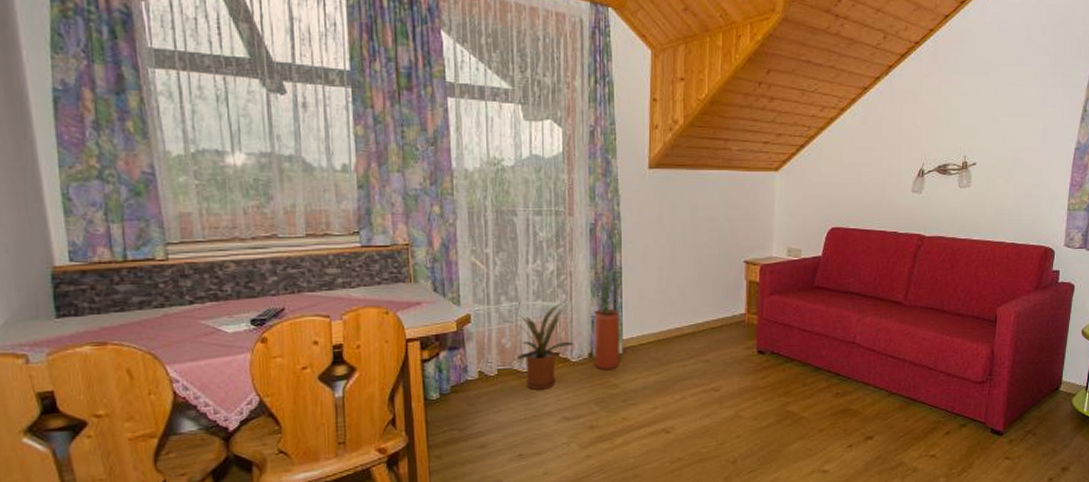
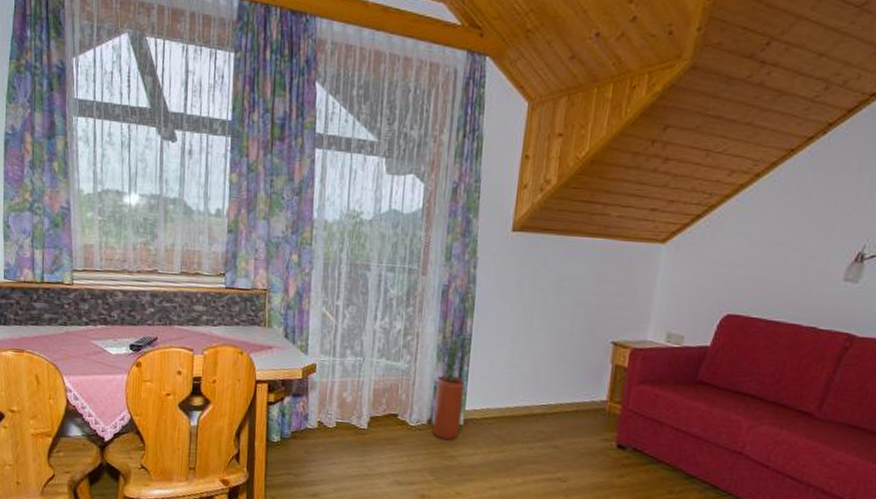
house plant: present [503,303,575,390] -> none [346,363,415,450]

